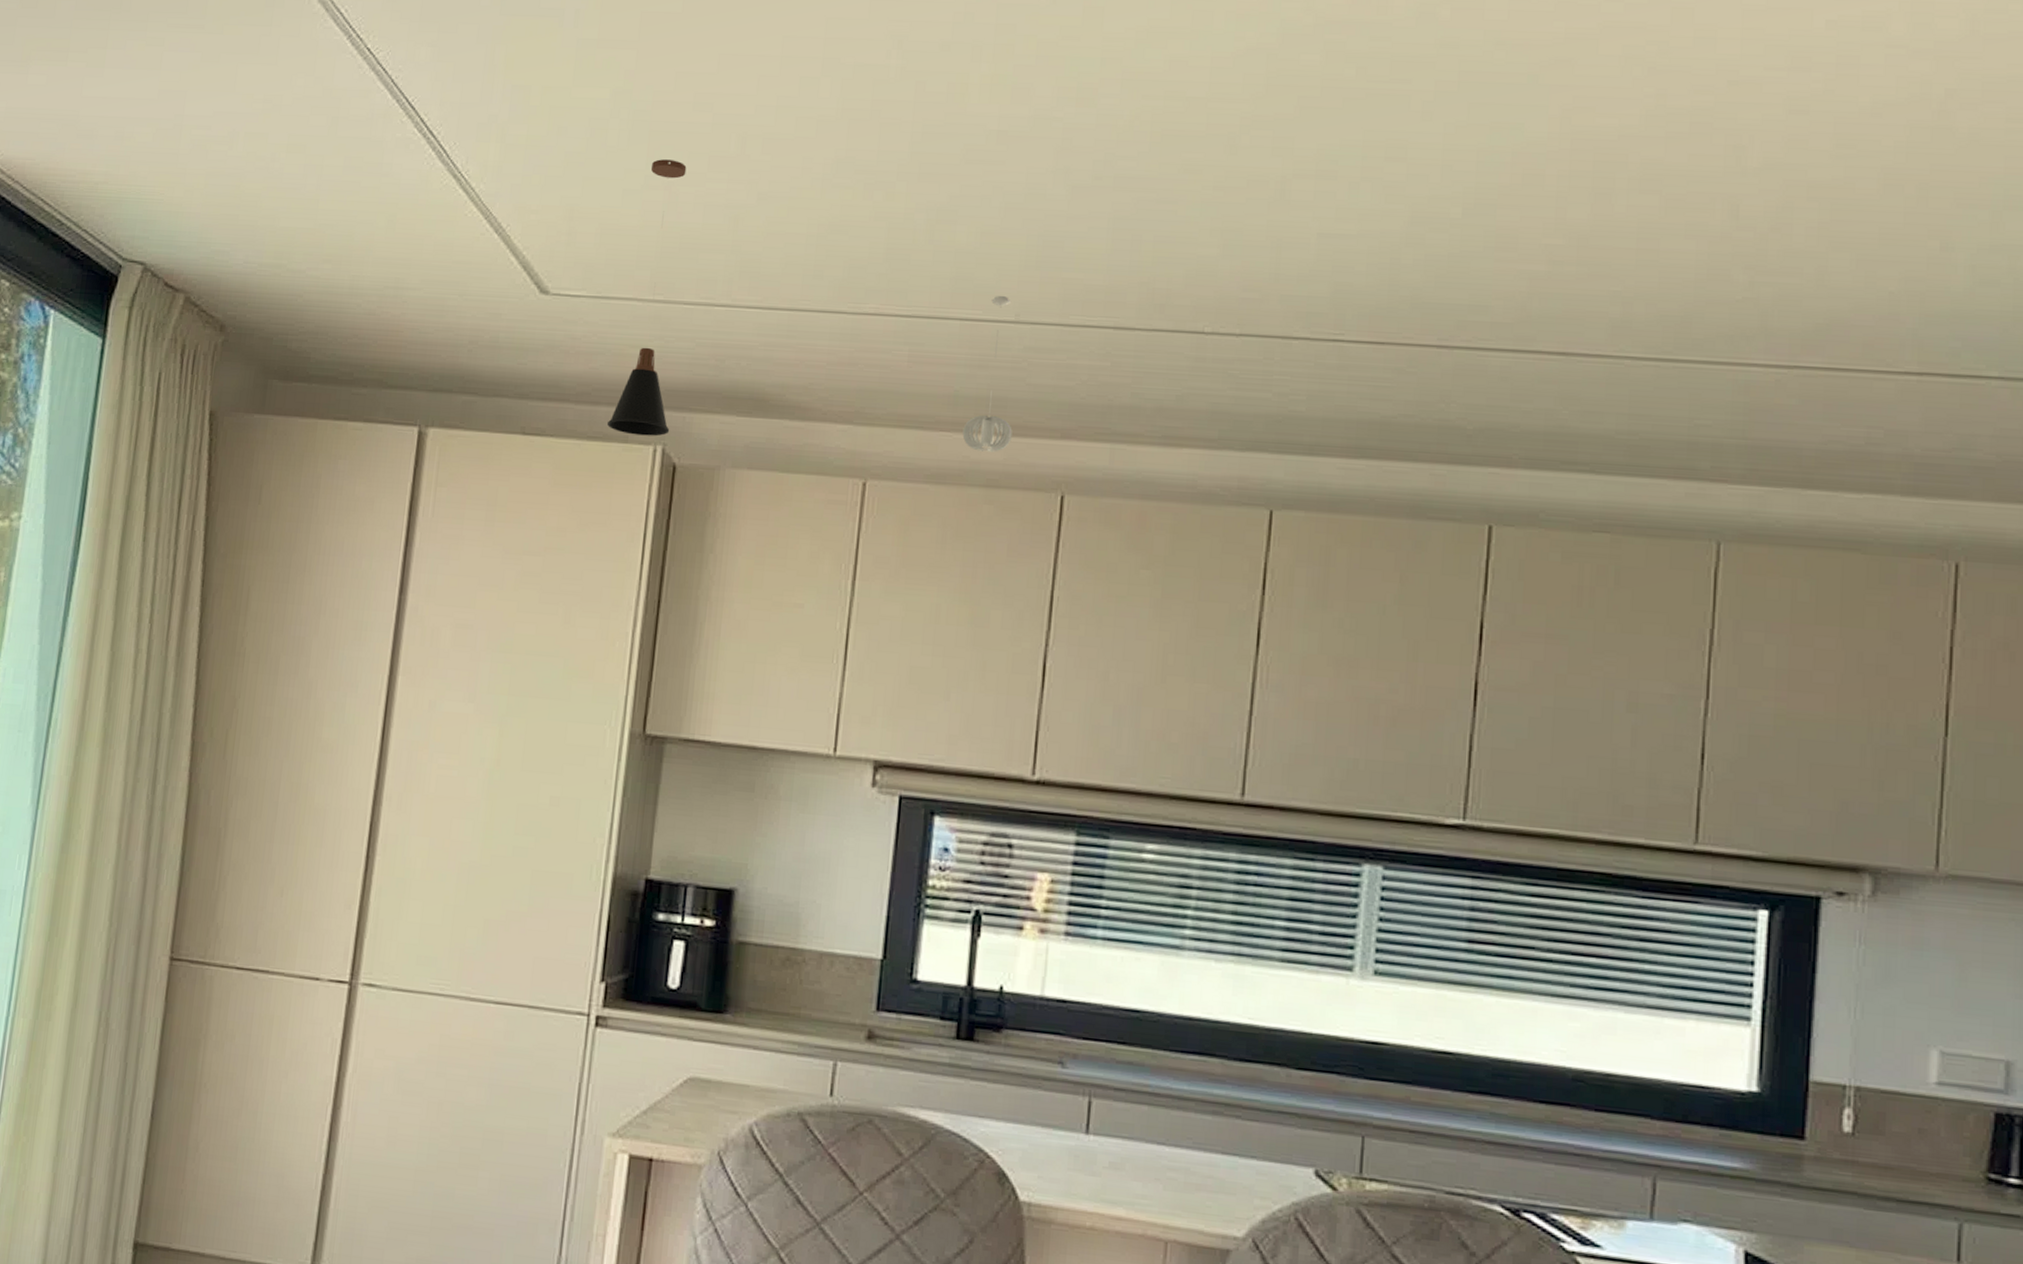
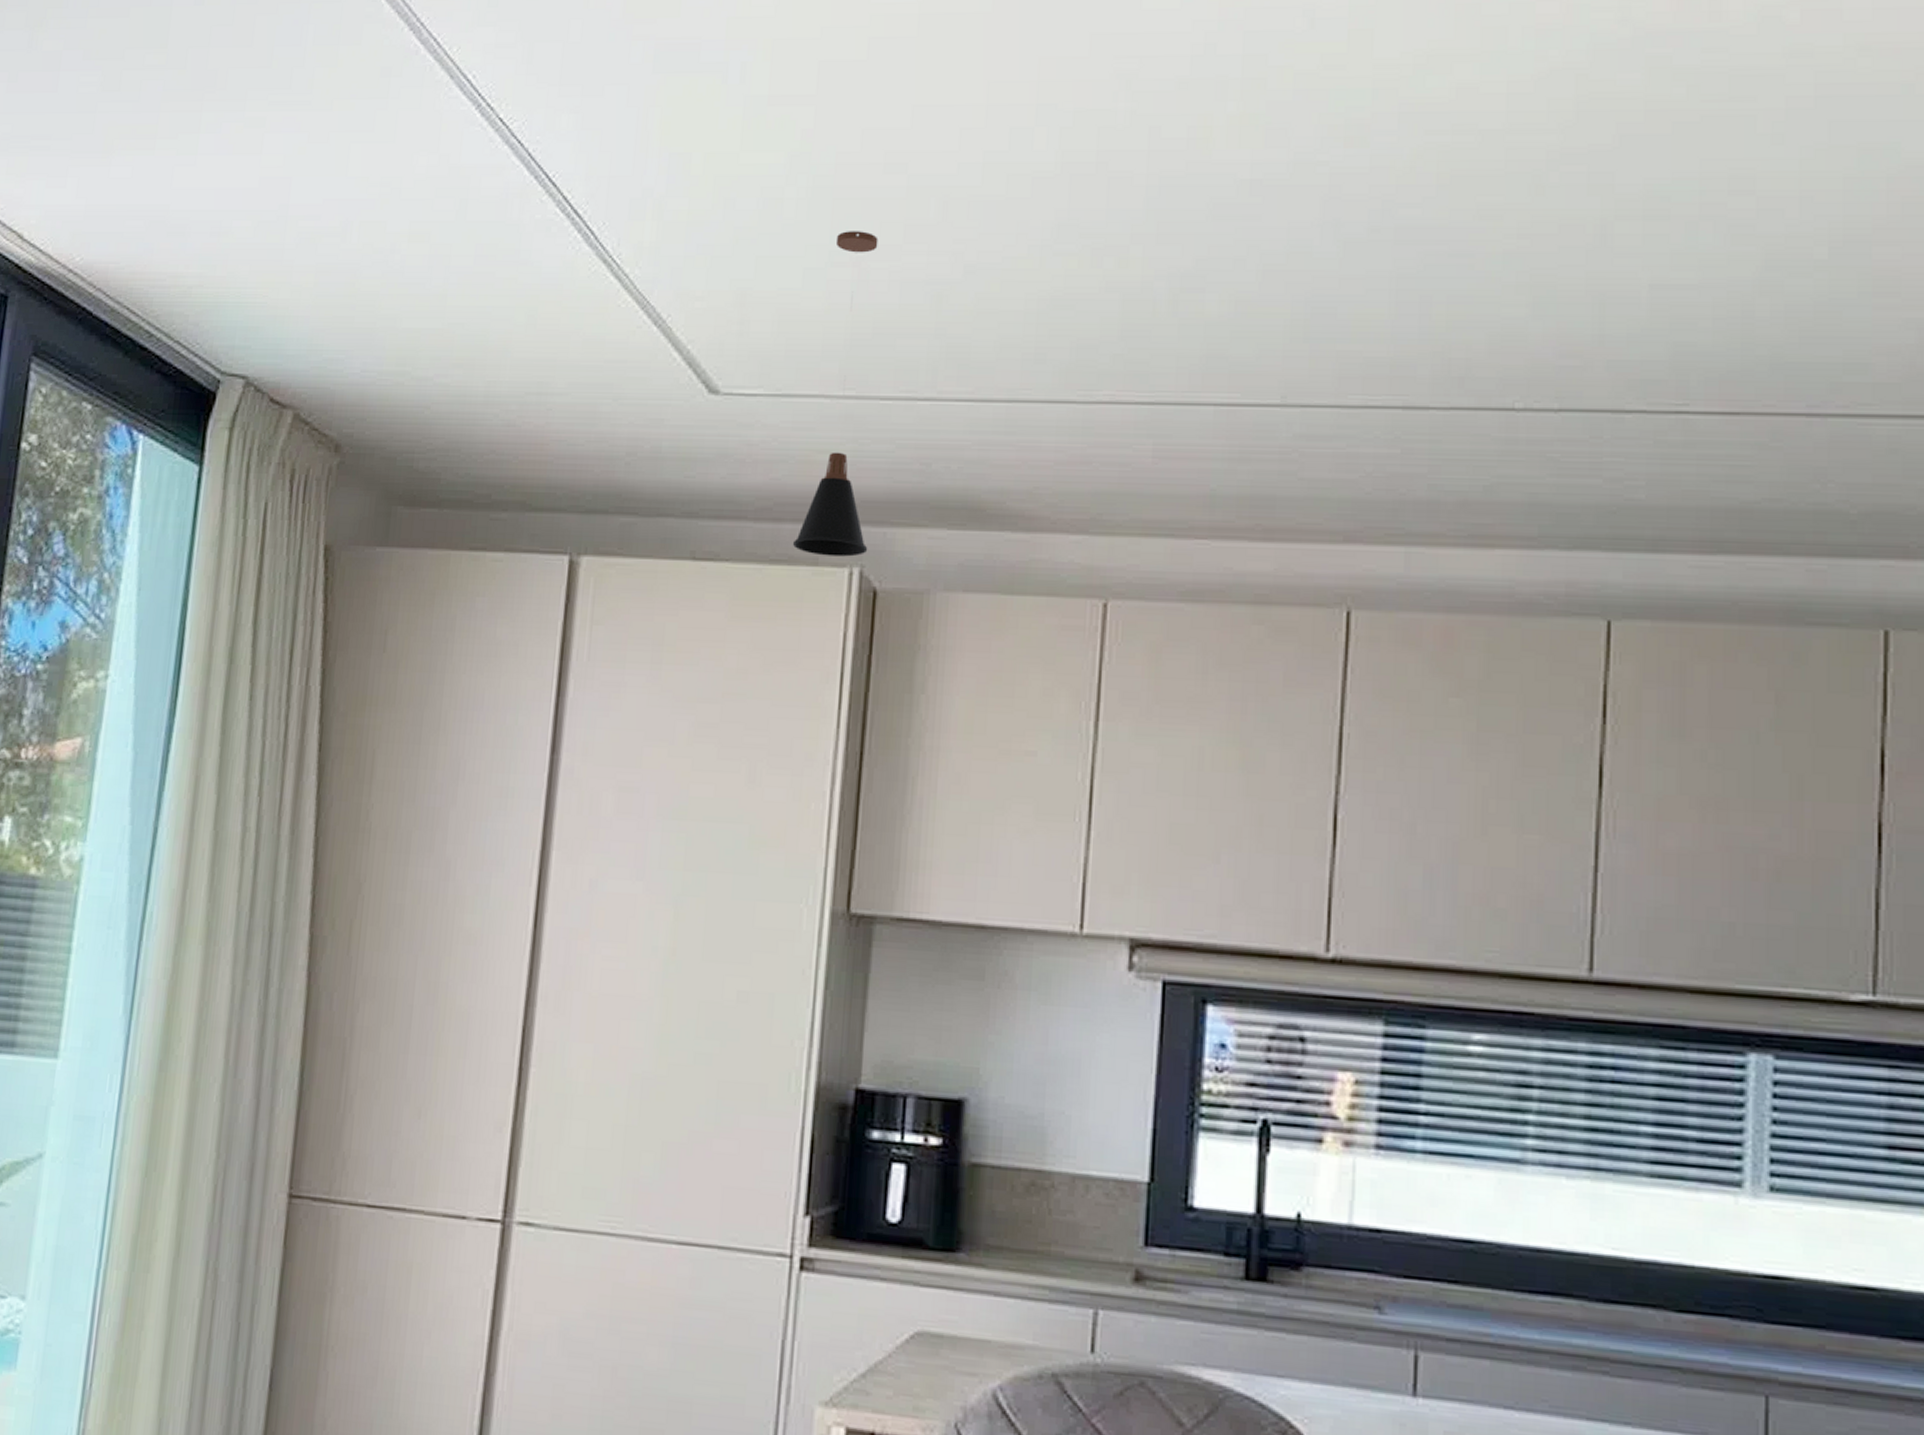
pendant light: present [962,295,1013,452] -> none [1222,374,1284,562]

